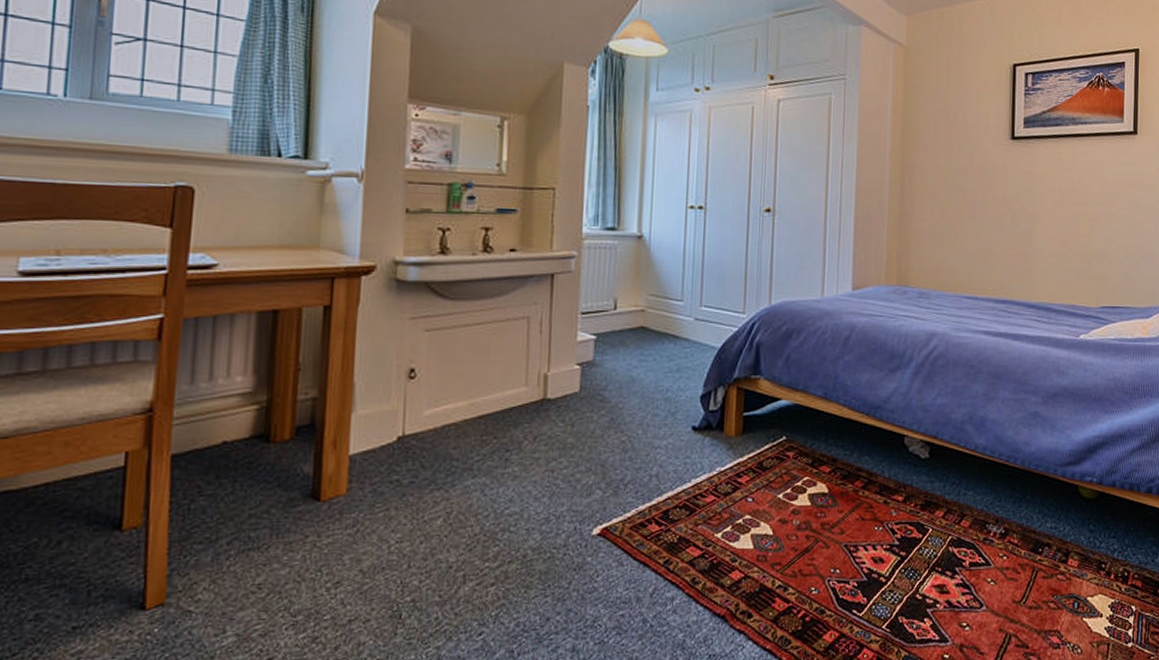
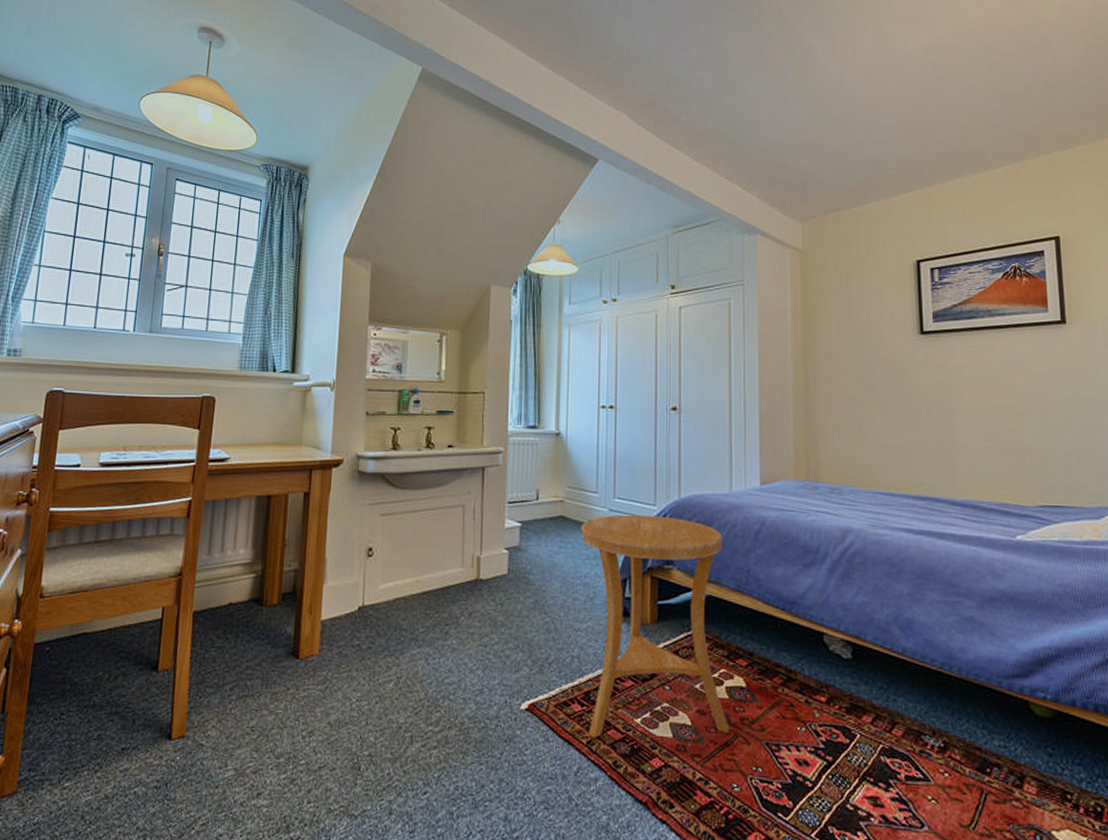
side table: none [663,323,812,557] -> present [581,514,729,738]

